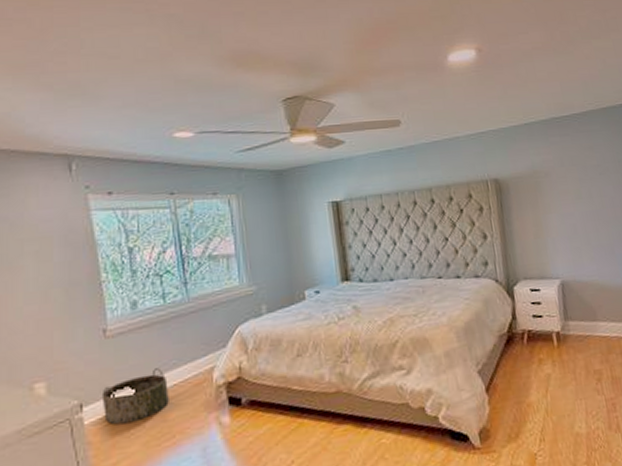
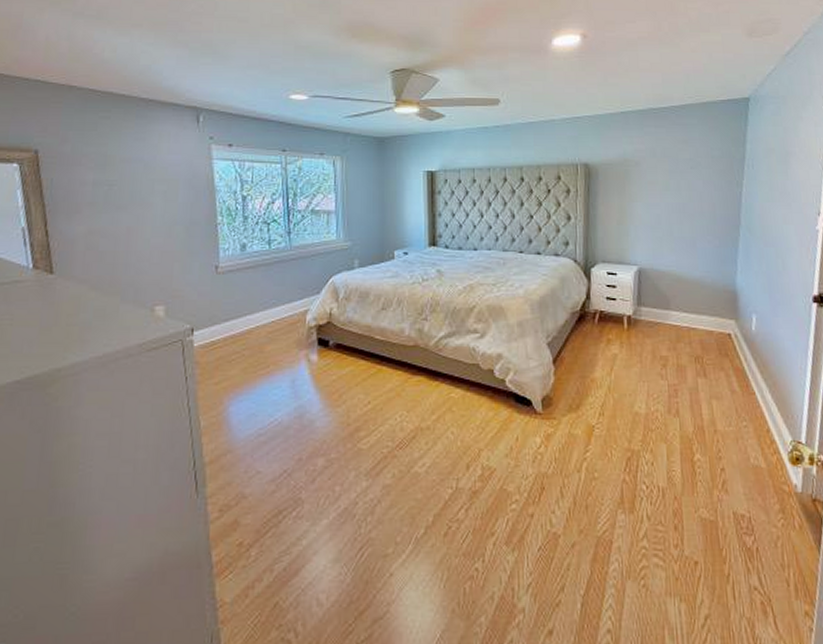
basket: present [101,368,169,425] -> none [210,305,267,350]

